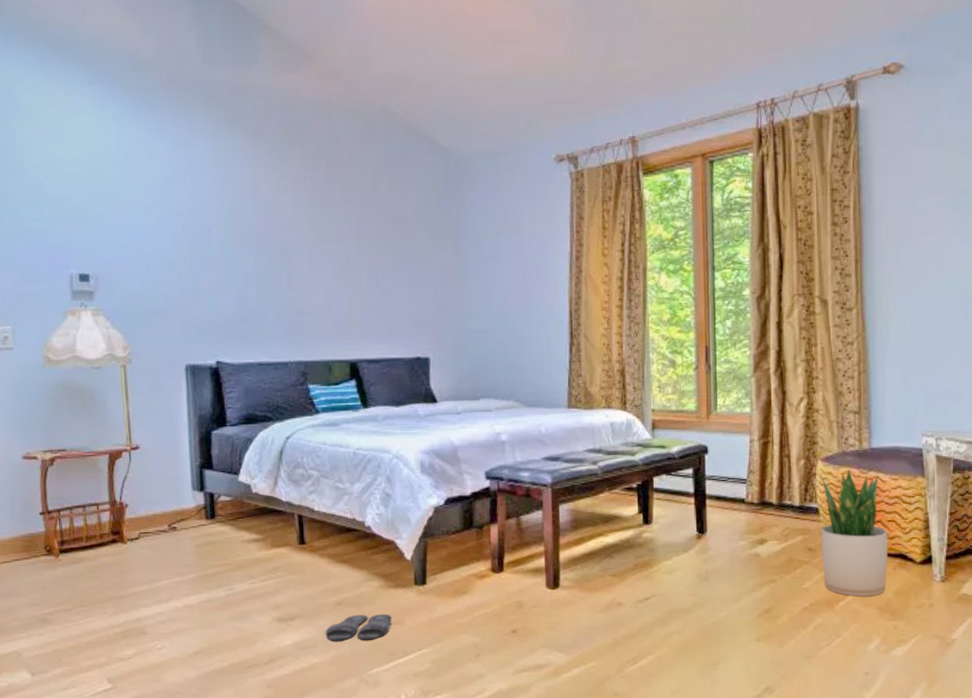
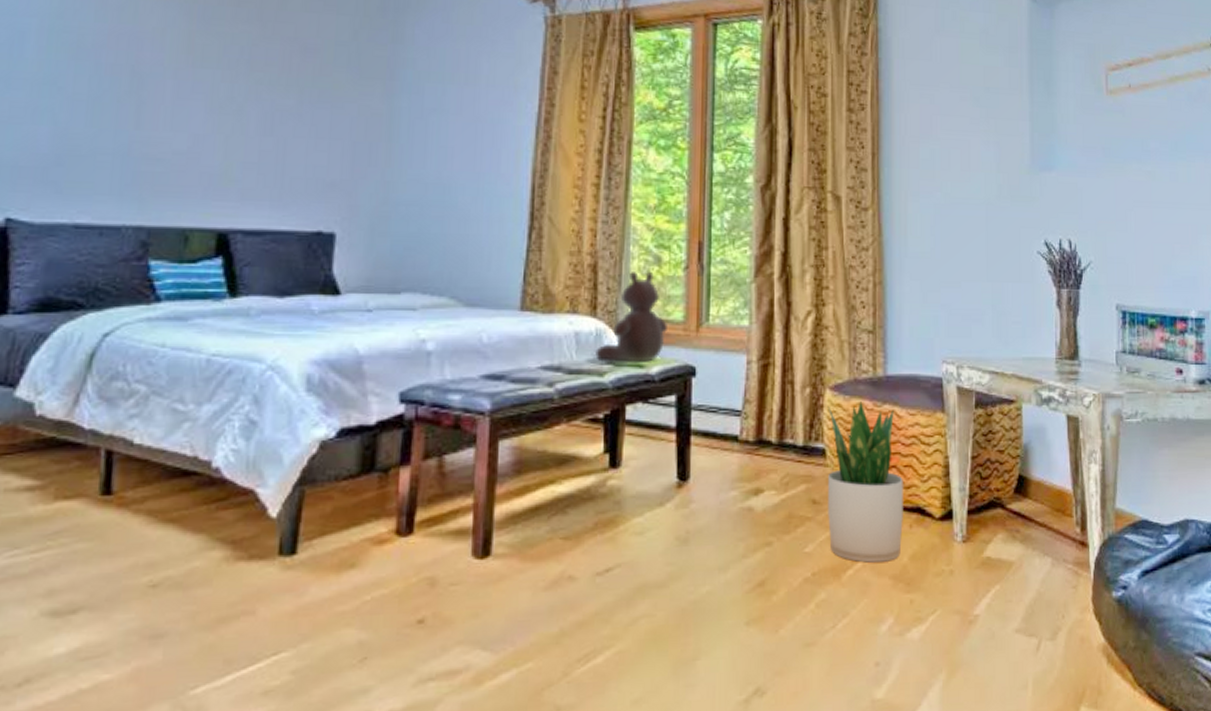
slippers: present [325,614,393,641] -> none [126,600,239,645]
teddy bear: none [626,372,683,446] -> present [594,270,667,364]

